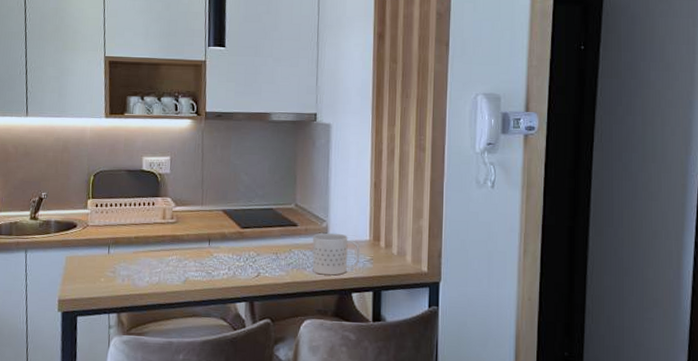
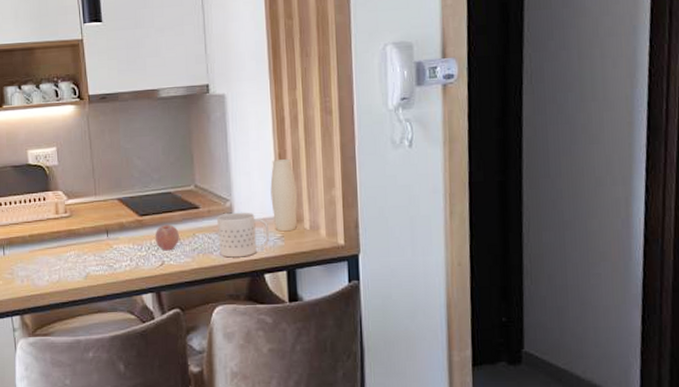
fruit: none [253,237,277,263] -> present [154,224,179,251]
vase: none [364,188,389,255] -> present [270,159,298,232]

